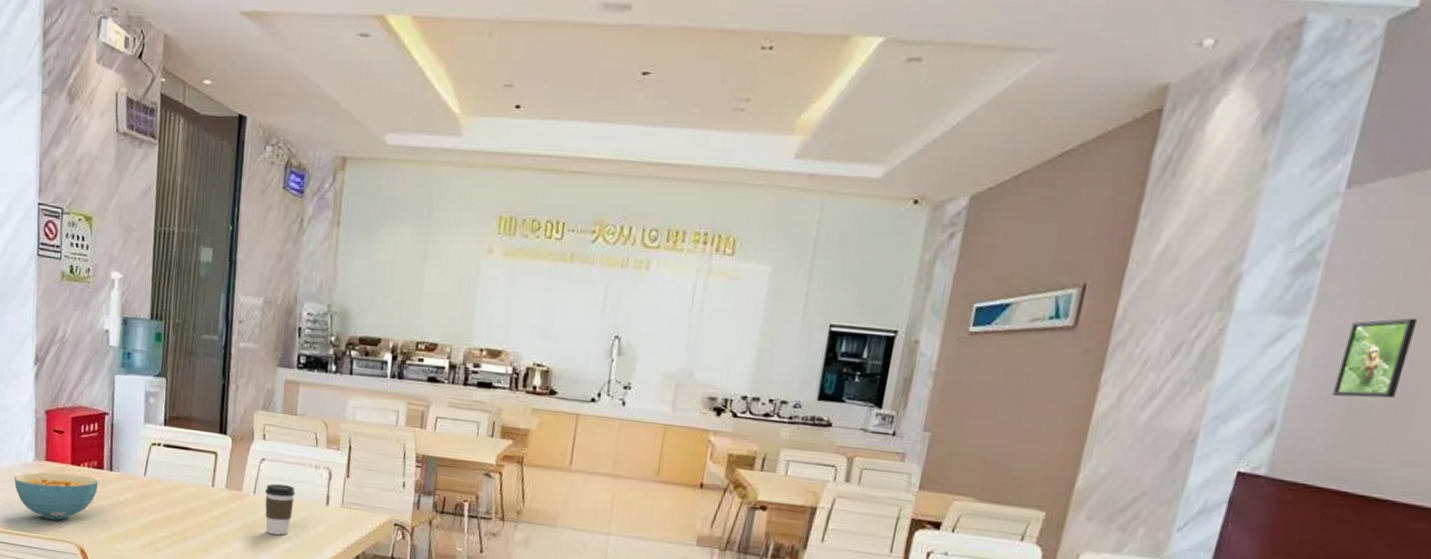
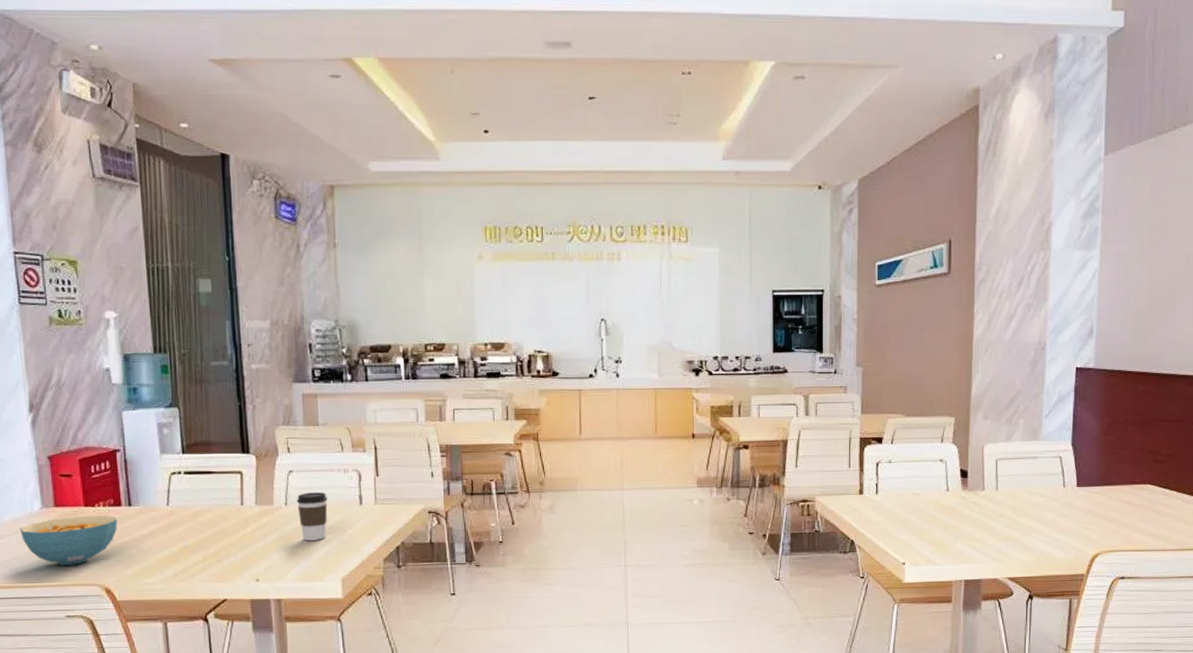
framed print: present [1332,318,1417,399] -> none [1124,243,1165,304]

